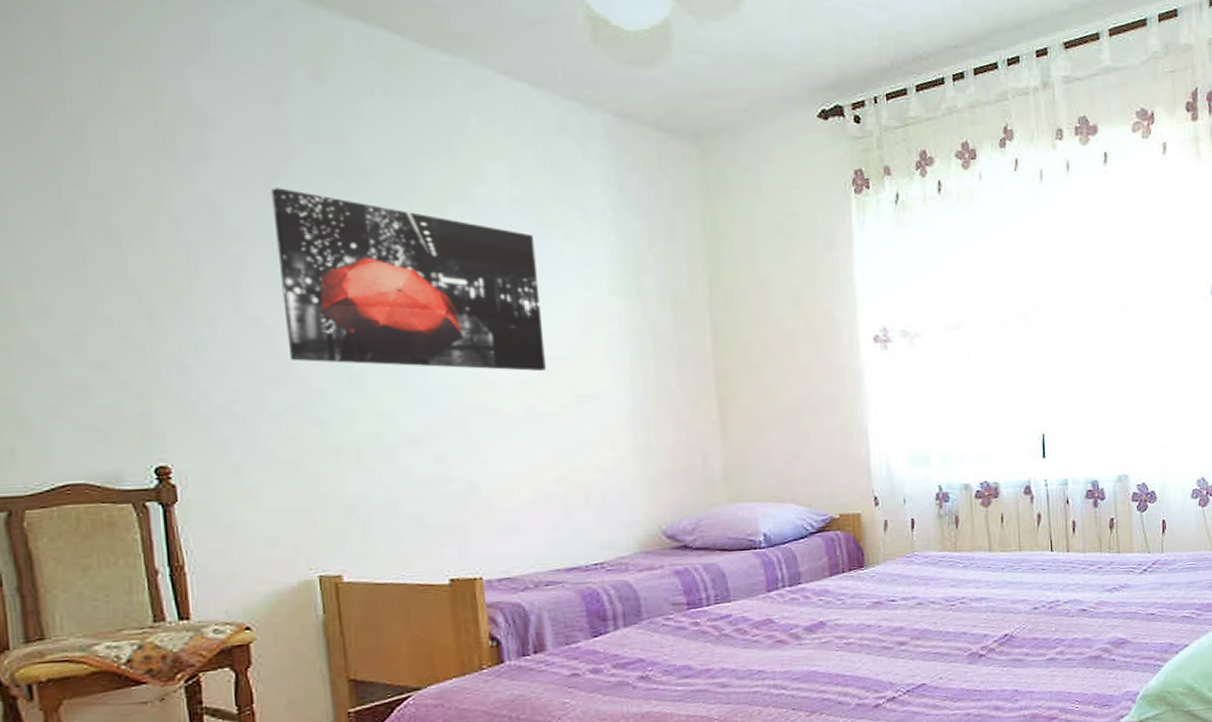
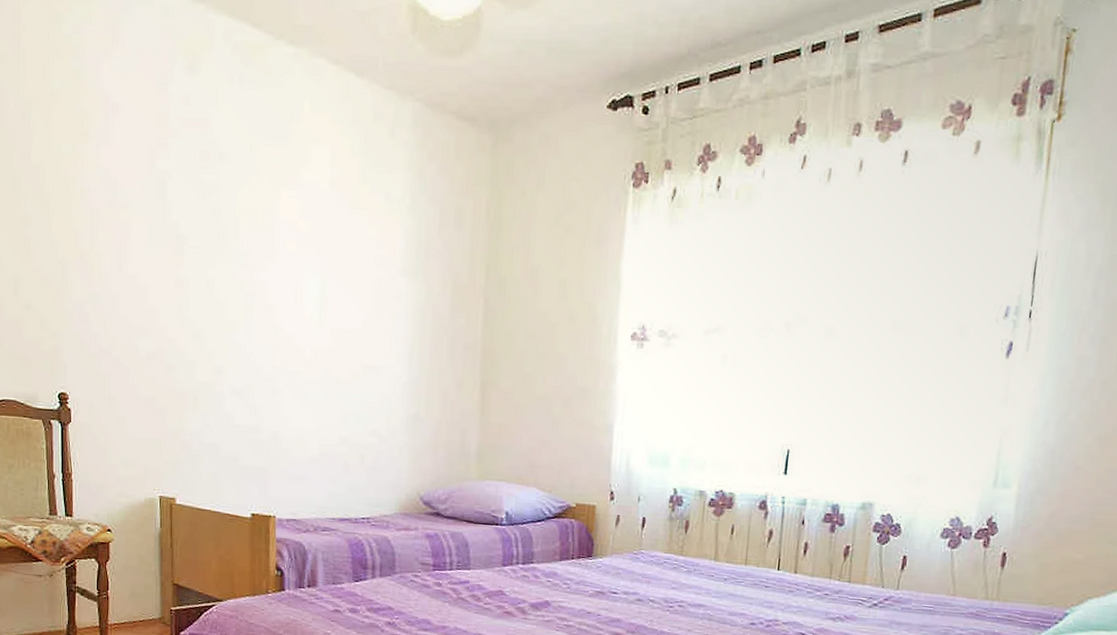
wall art: present [271,188,546,371] -> none [152,165,344,341]

